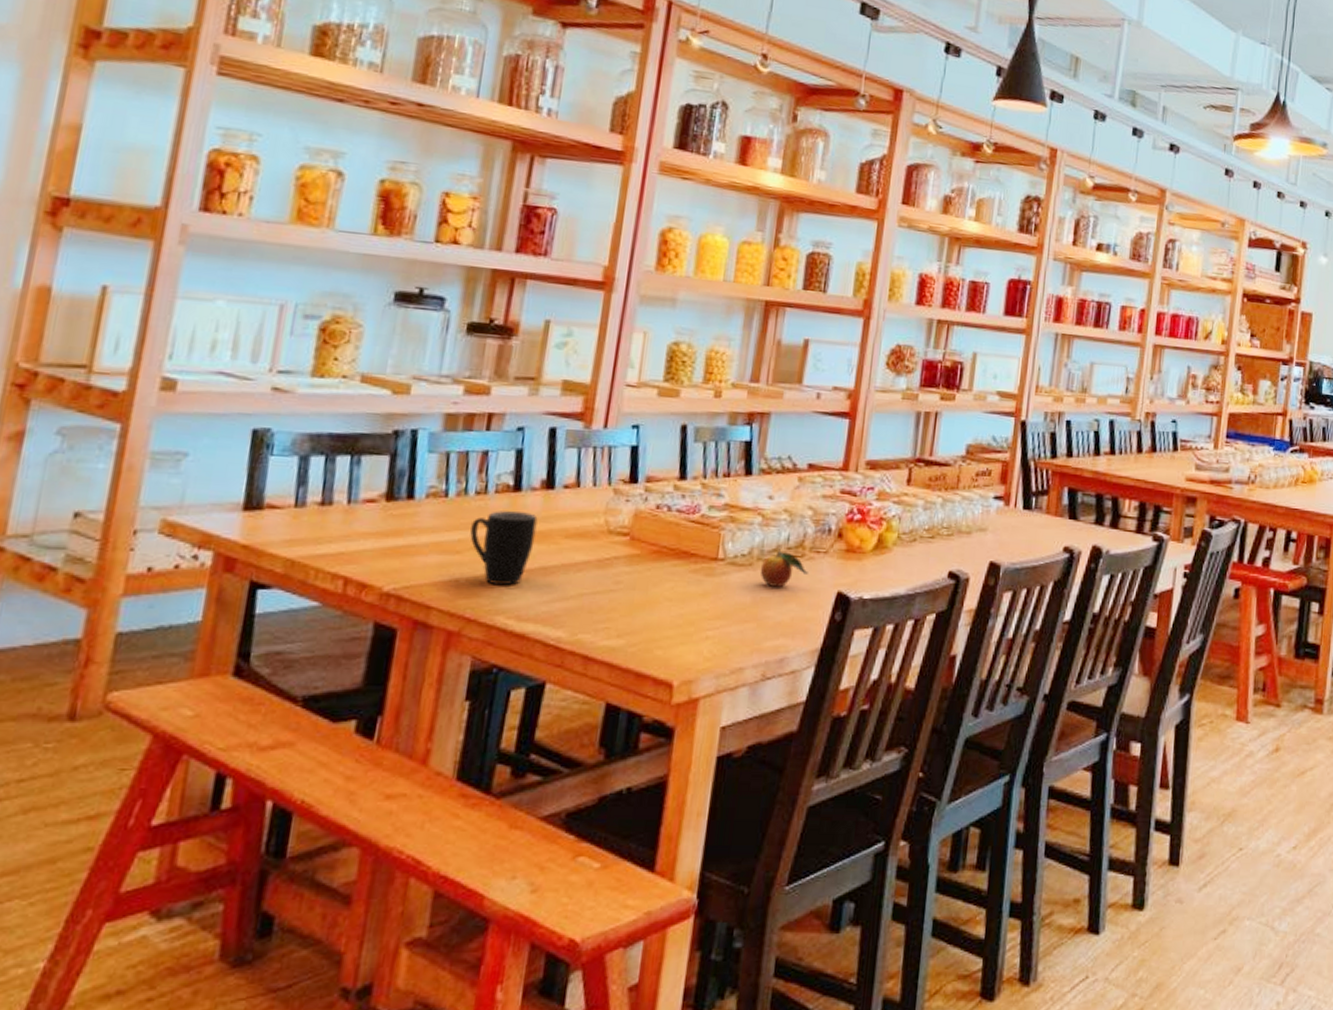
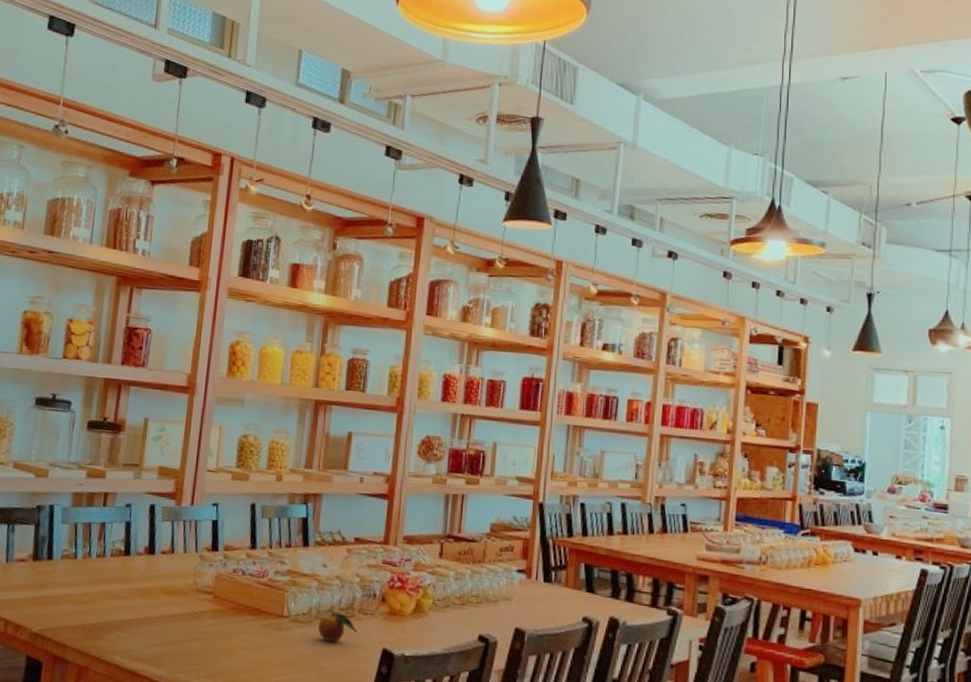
mug: present [470,511,538,585] -> none [93,570,143,631]

